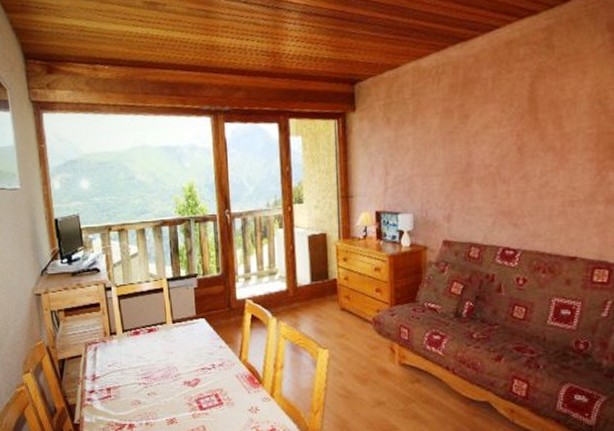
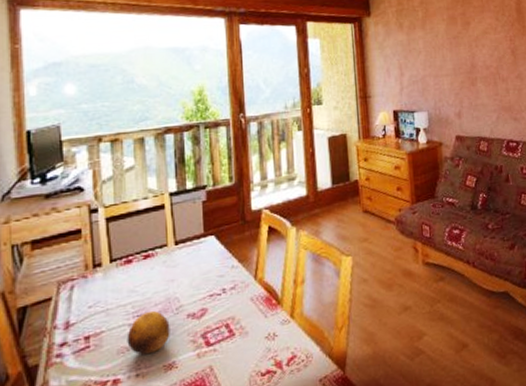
fruit: none [138,375,171,409] -> present [127,310,170,355]

